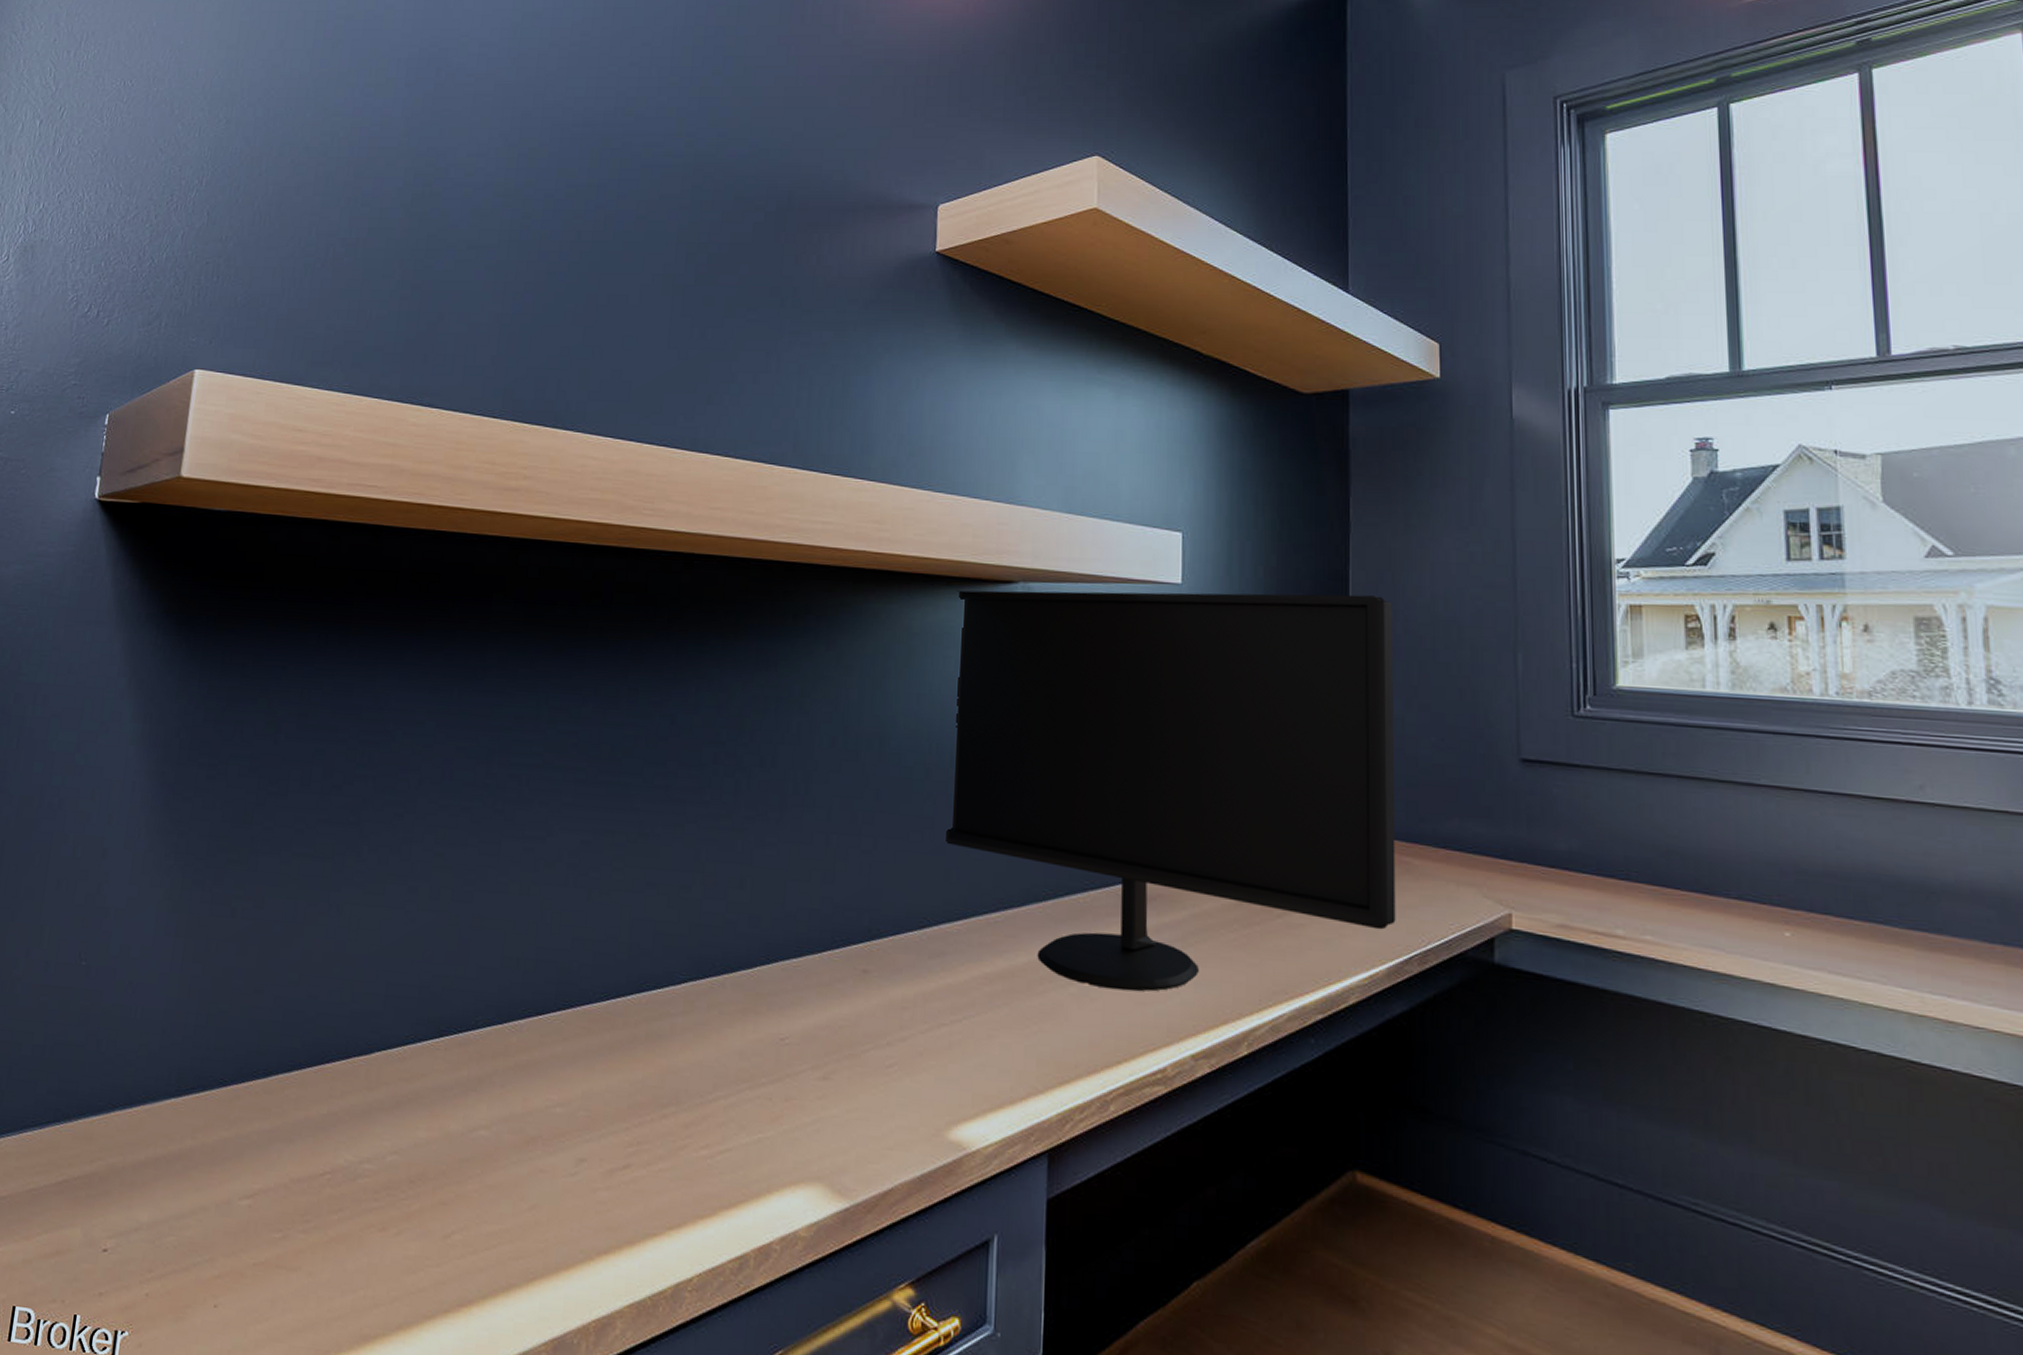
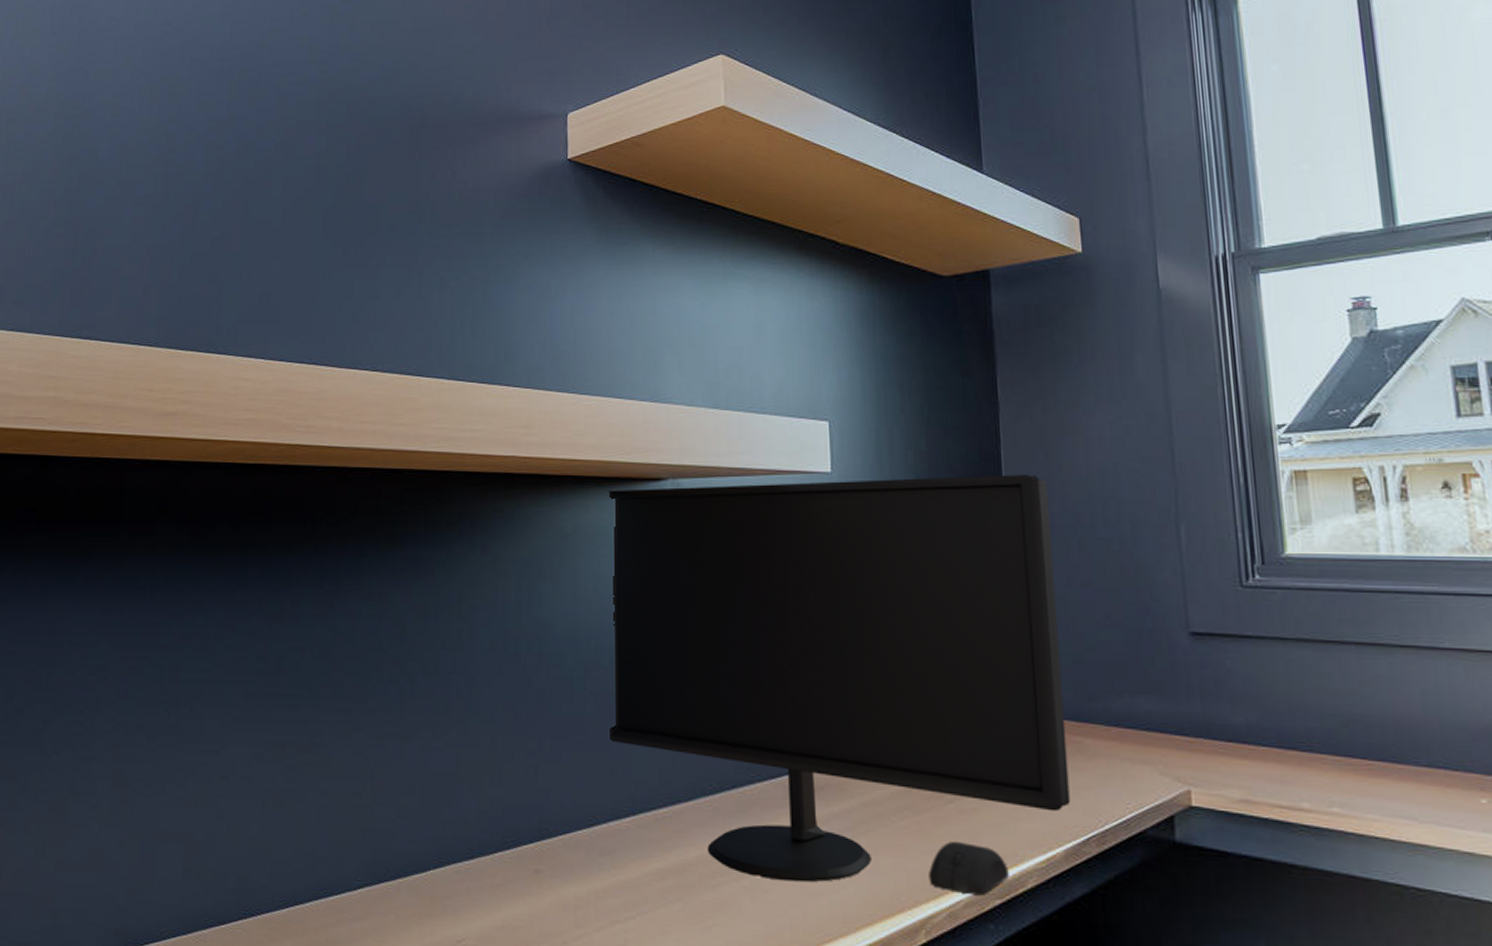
computer mouse: none [1254,955,1332,1011] -> present [929,840,1009,896]

